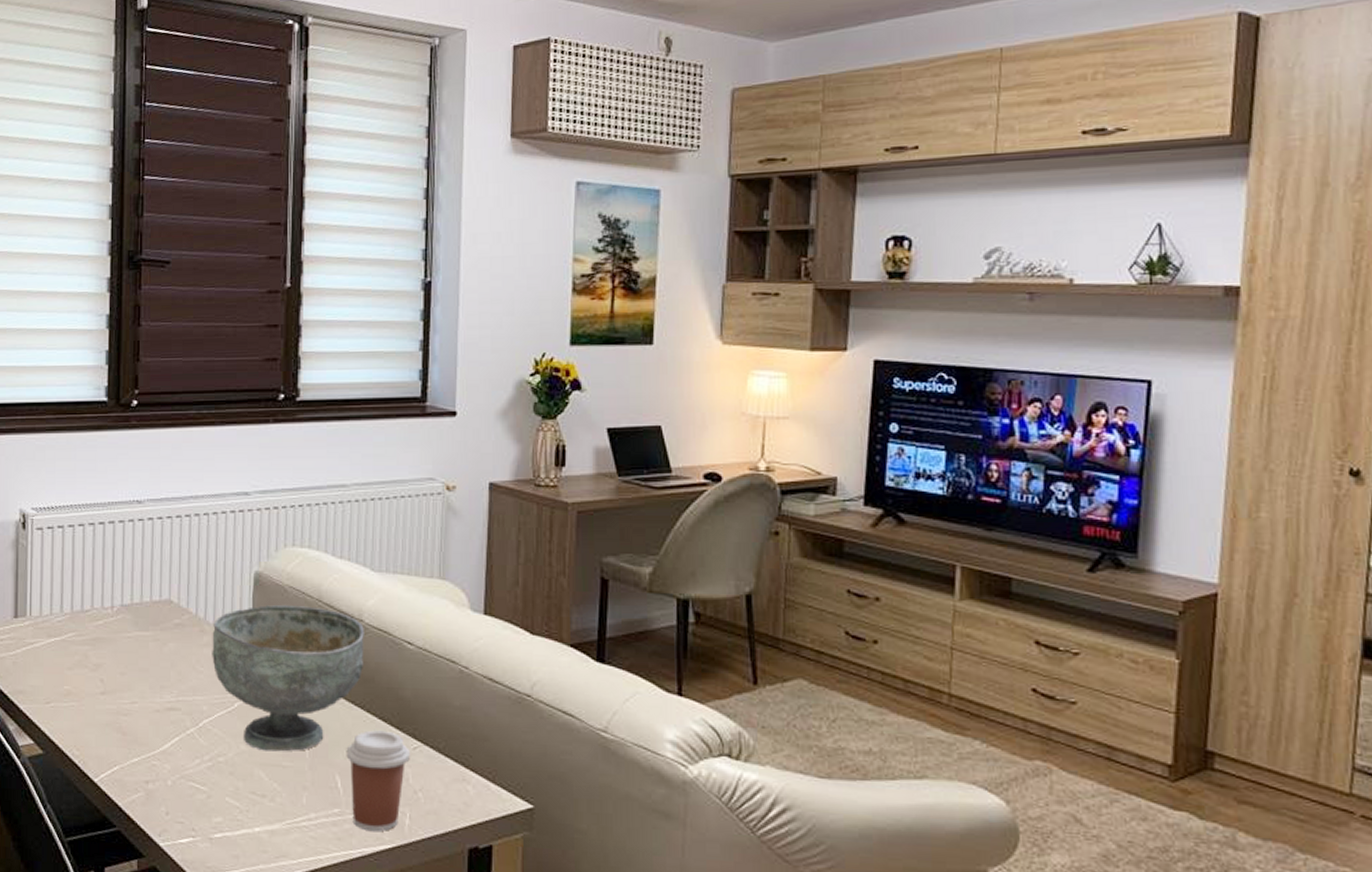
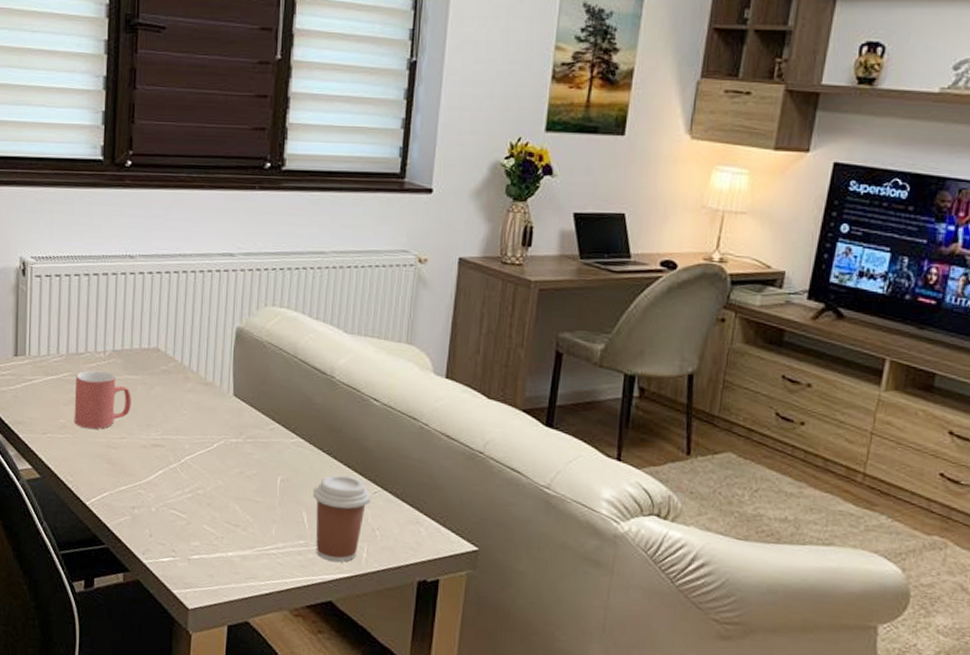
mug: none [80,629,142,695] -> present [74,370,131,429]
decorative bowl: present [212,605,364,752] -> none [195,358,335,489]

